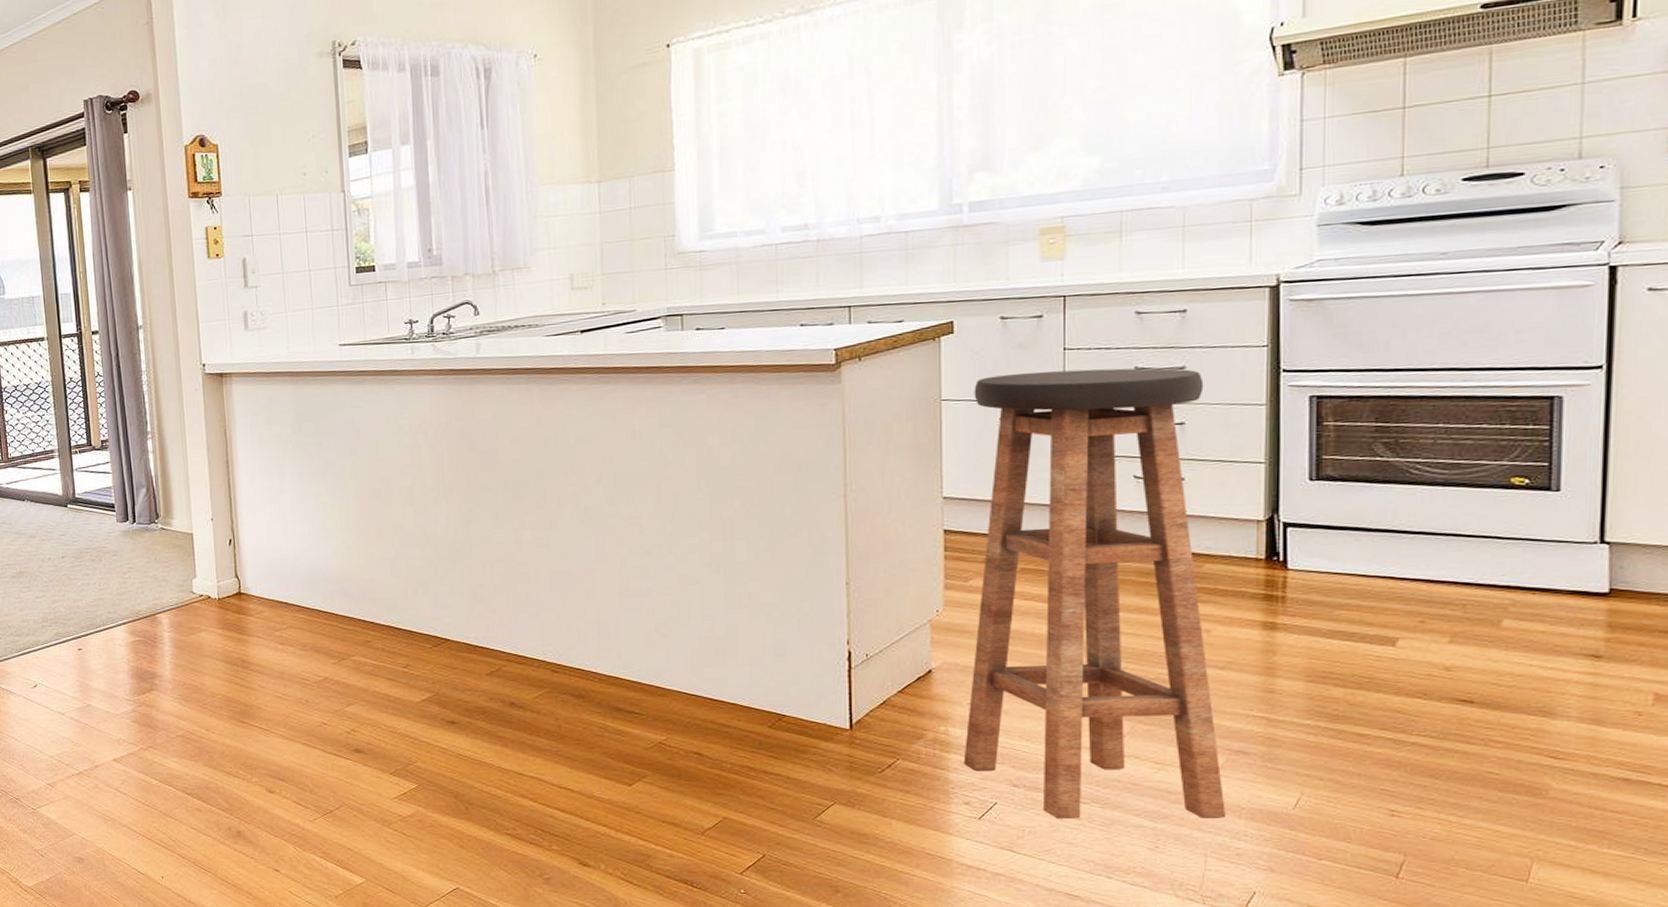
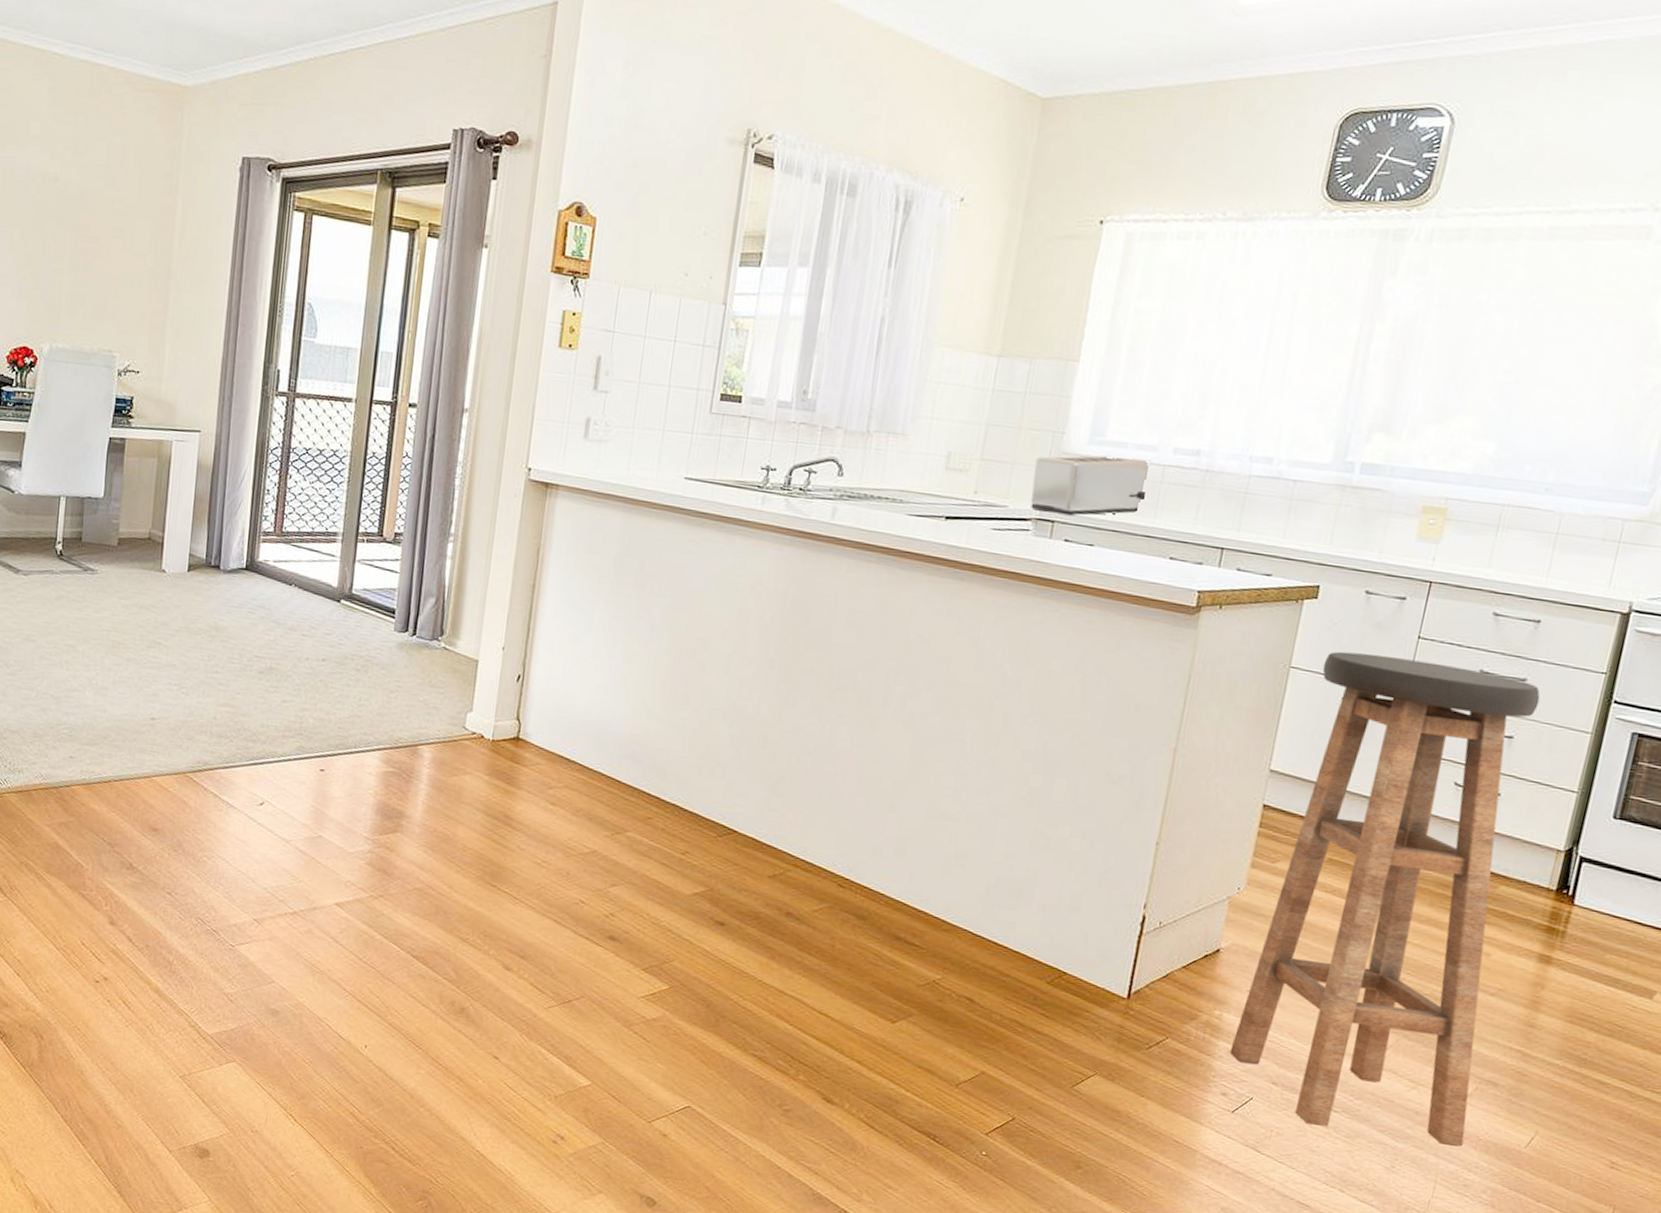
toaster: none [653,242,764,308] -> present [1030,455,1151,516]

